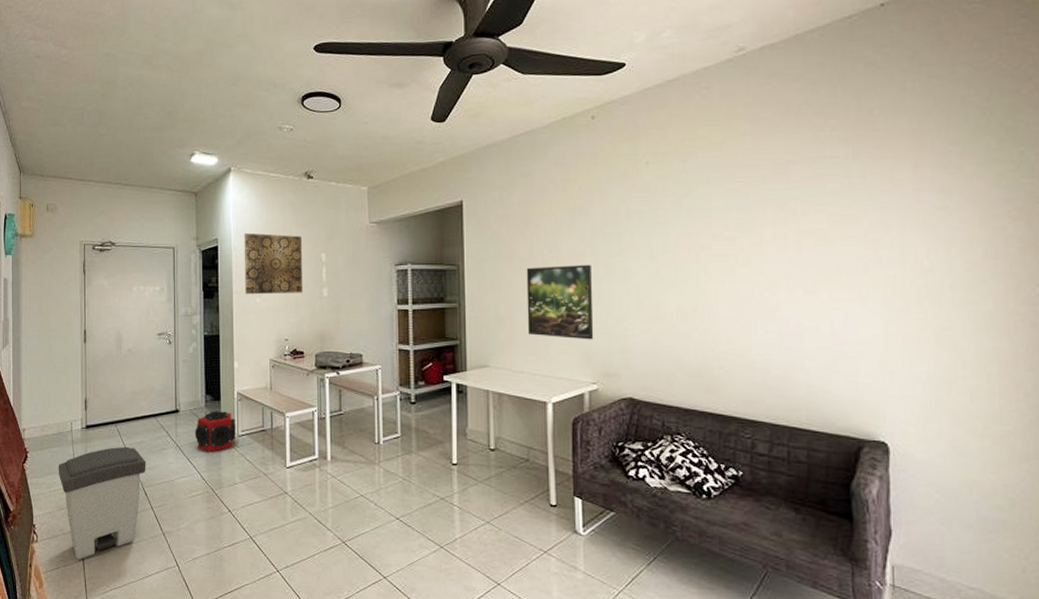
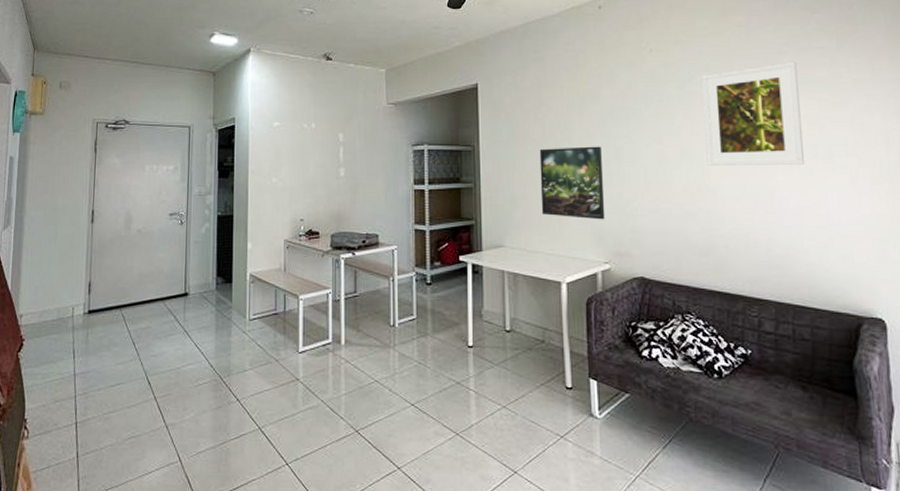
trash can: present [58,446,146,560] -> none [55,332,151,457]
speaker: present [195,411,236,452] -> none [204,294,247,337]
wall art: present [244,233,303,295] -> none [260,112,320,175]
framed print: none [701,172,809,284] -> present [702,61,804,165]

